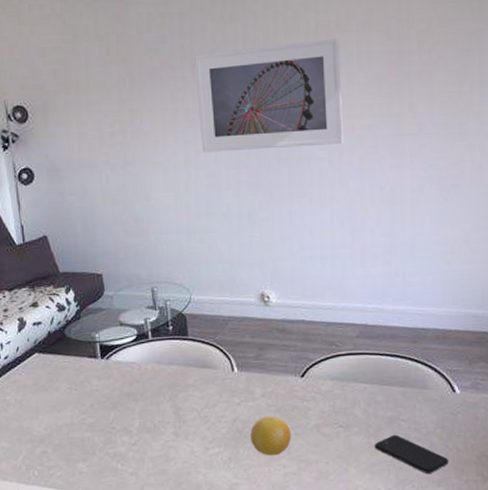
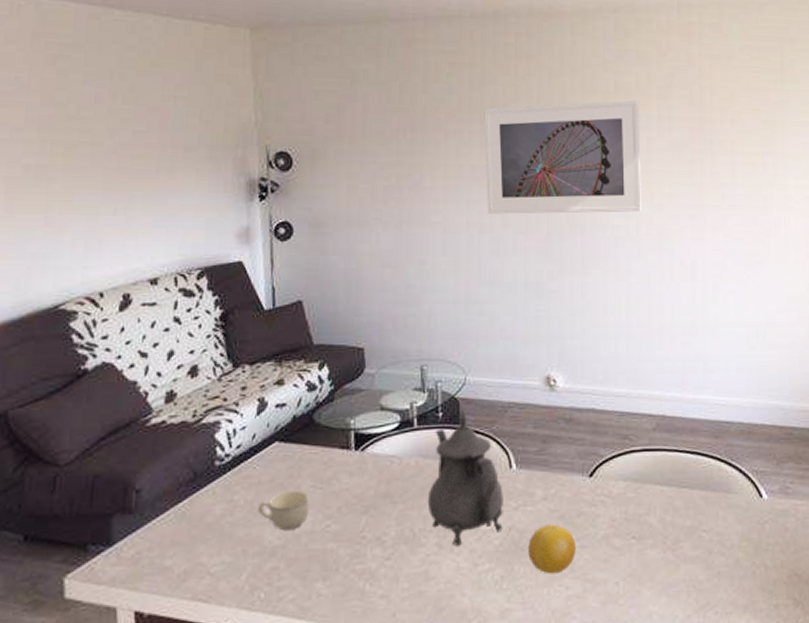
cup: none [26,391,68,424] -> present [258,490,309,531]
teapot: none [164,323,228,434] -> present [427,409,503,546]
smartphone: present [375,434,449,473] -> none [672,548,756,596]

